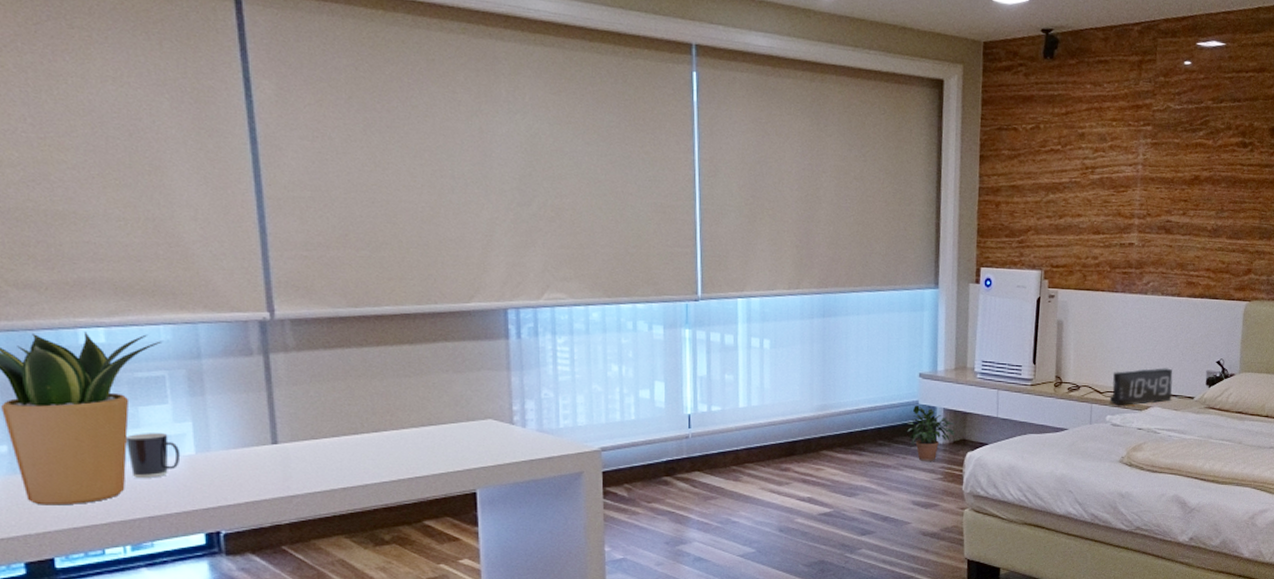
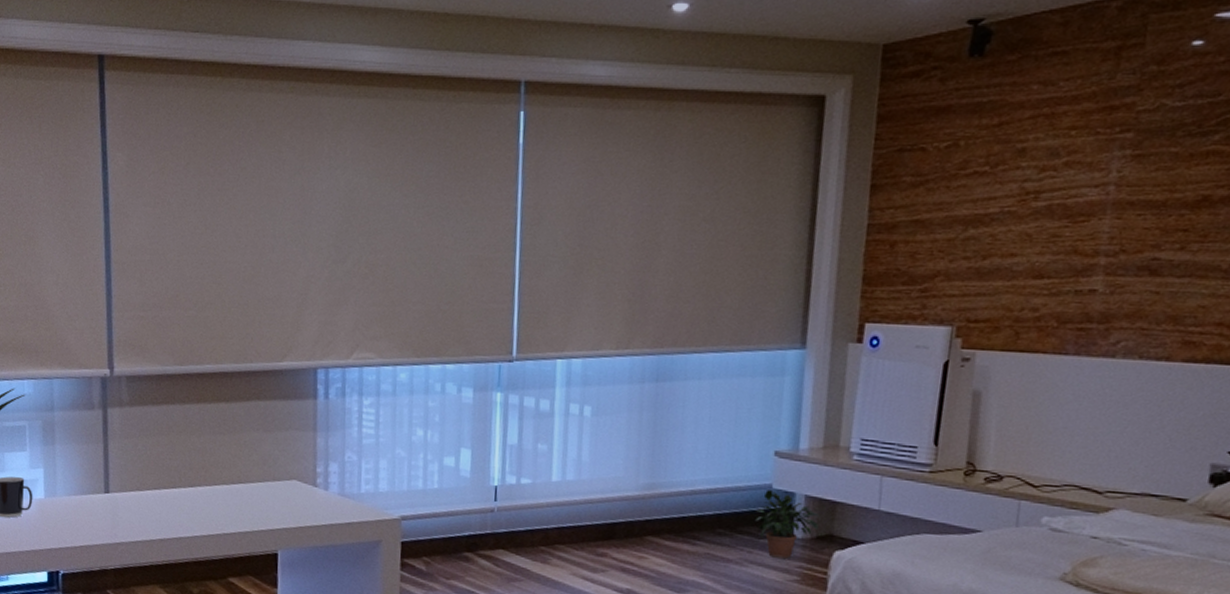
alarm clock: present [1109,368,1173,406] -> none [1047,457,1153,506]

